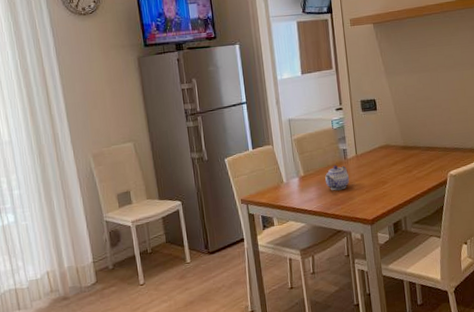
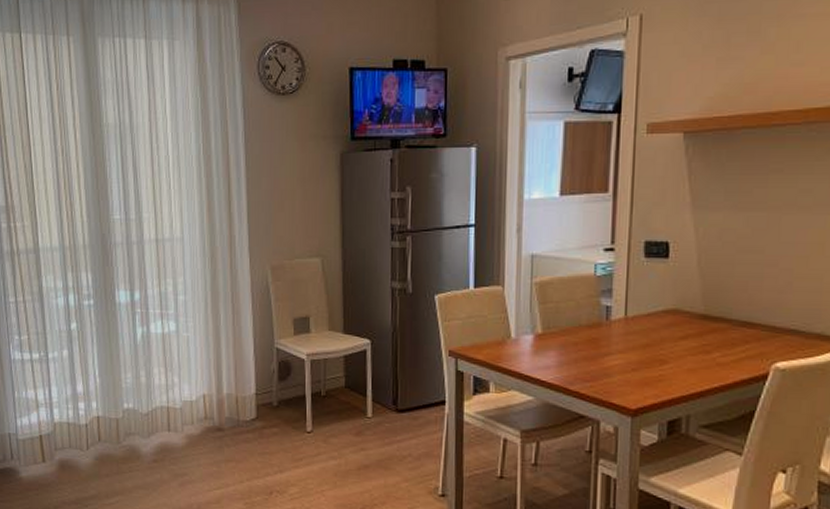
teapot: present [325,165,350,191] -> none [573,325,610,361]

